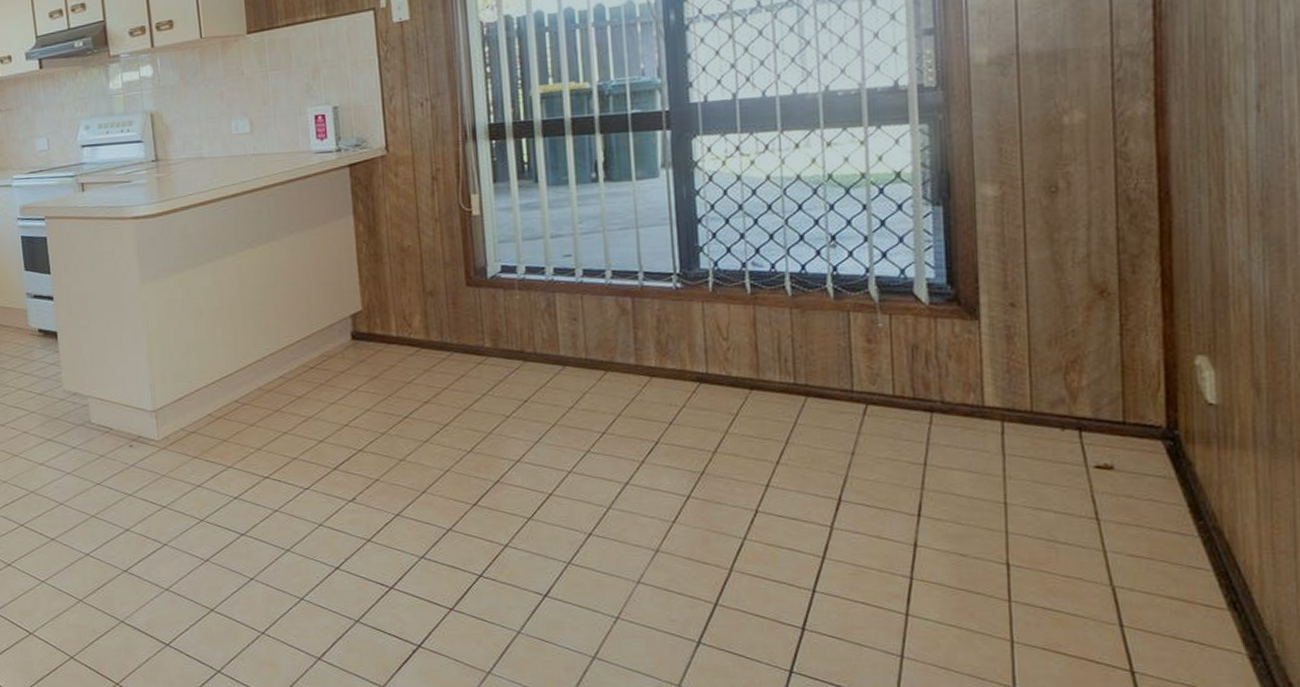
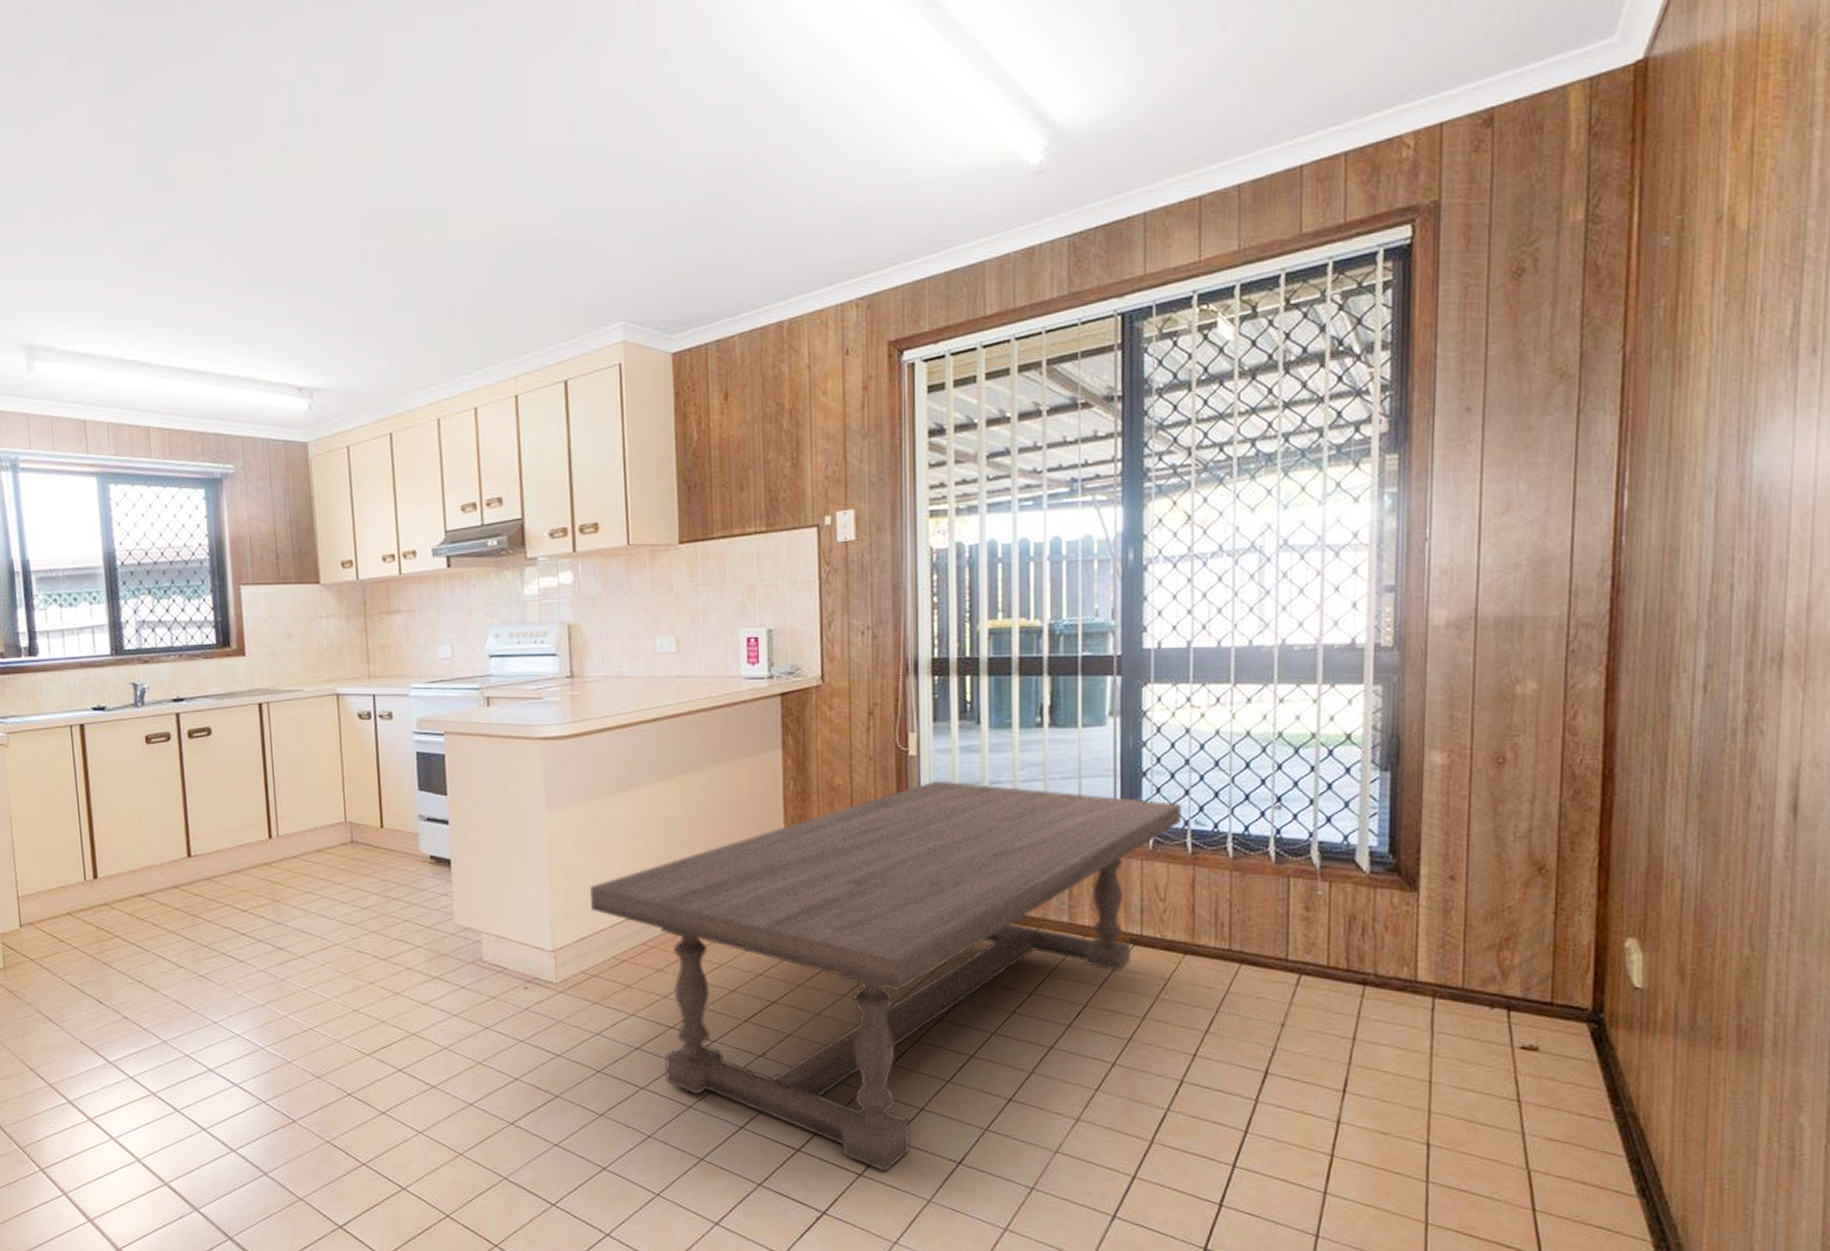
table: none [184,236,740,606] -> present [590,780,1182,1172]

